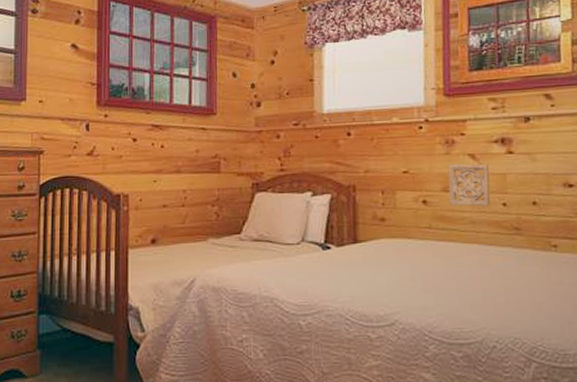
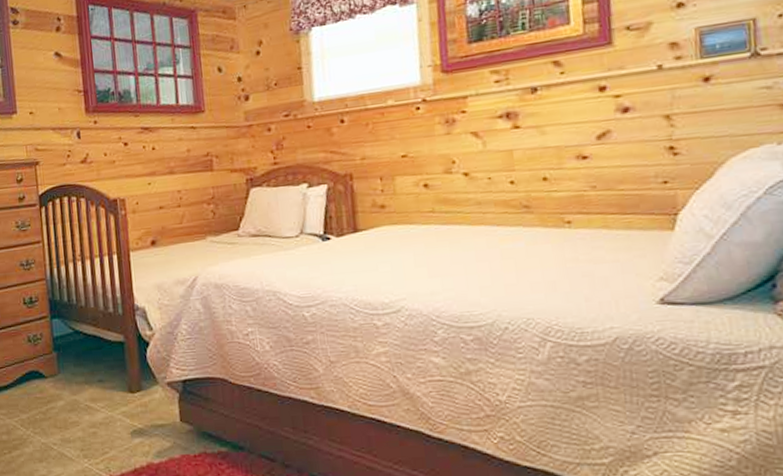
wall ornament: present [448,163,490,207] -> none [449,141,496,188]

